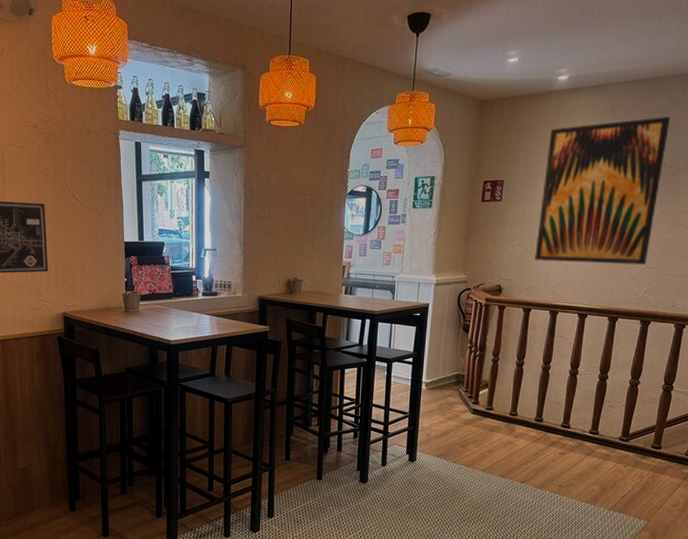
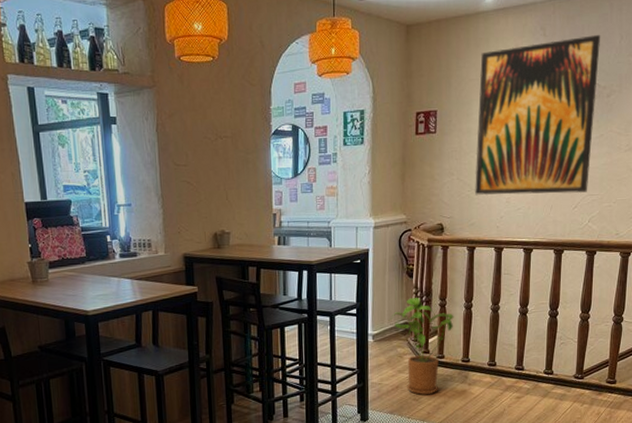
house plant: none [443,352,505,443] -> present [390,298,454,395]

